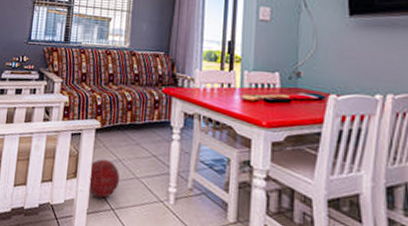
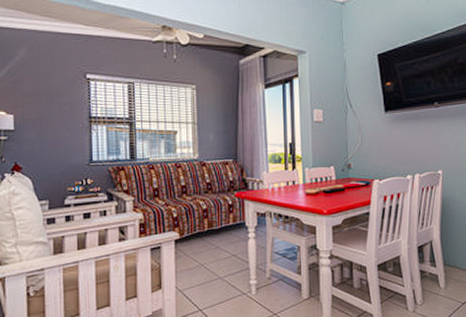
ball: present [89,159,120,199] -> none [173,266,205,303]

